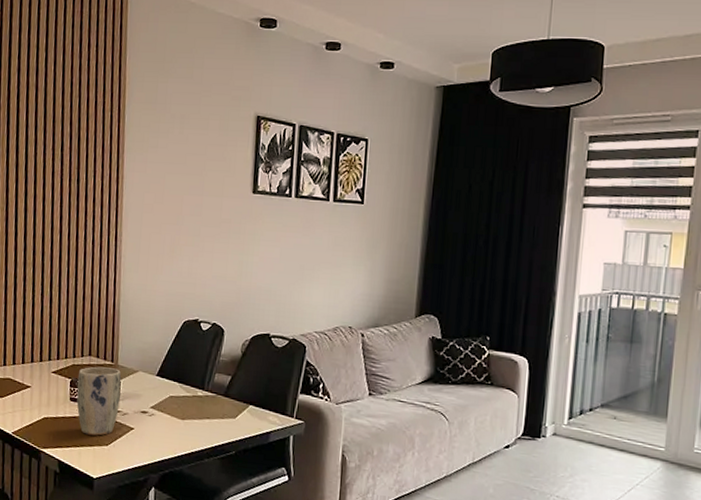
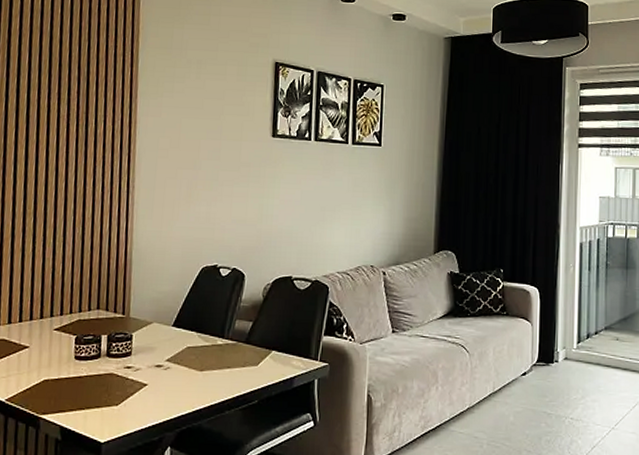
plant pot: present [76,366,121,436] -> none [82,320,134,396]

